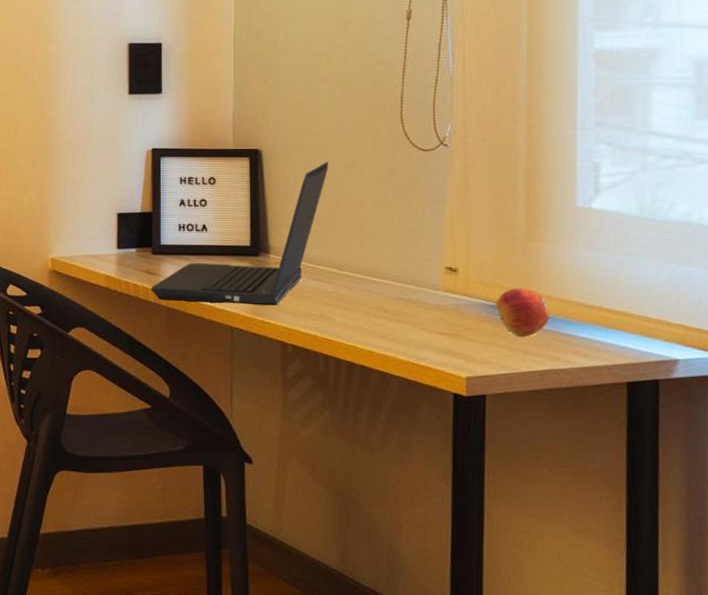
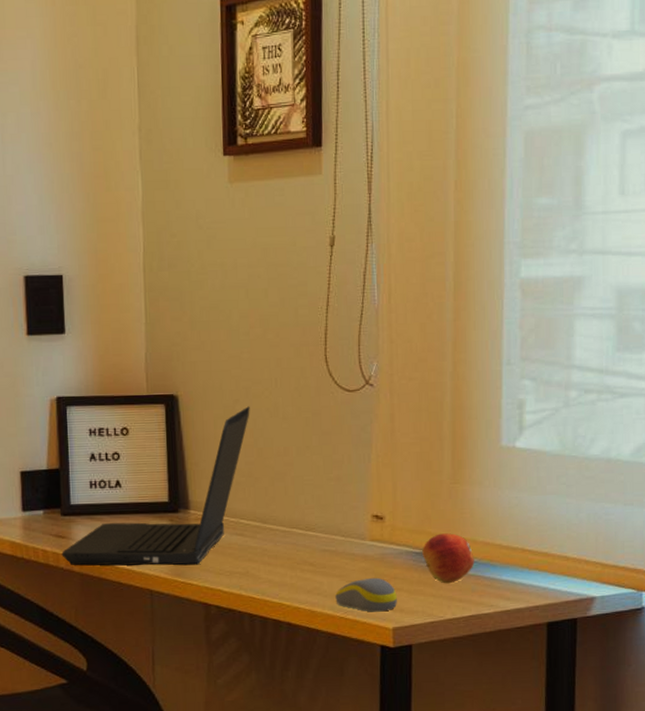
computer mouse: none [409,327,470,361] -> present [335,577,397,612]

